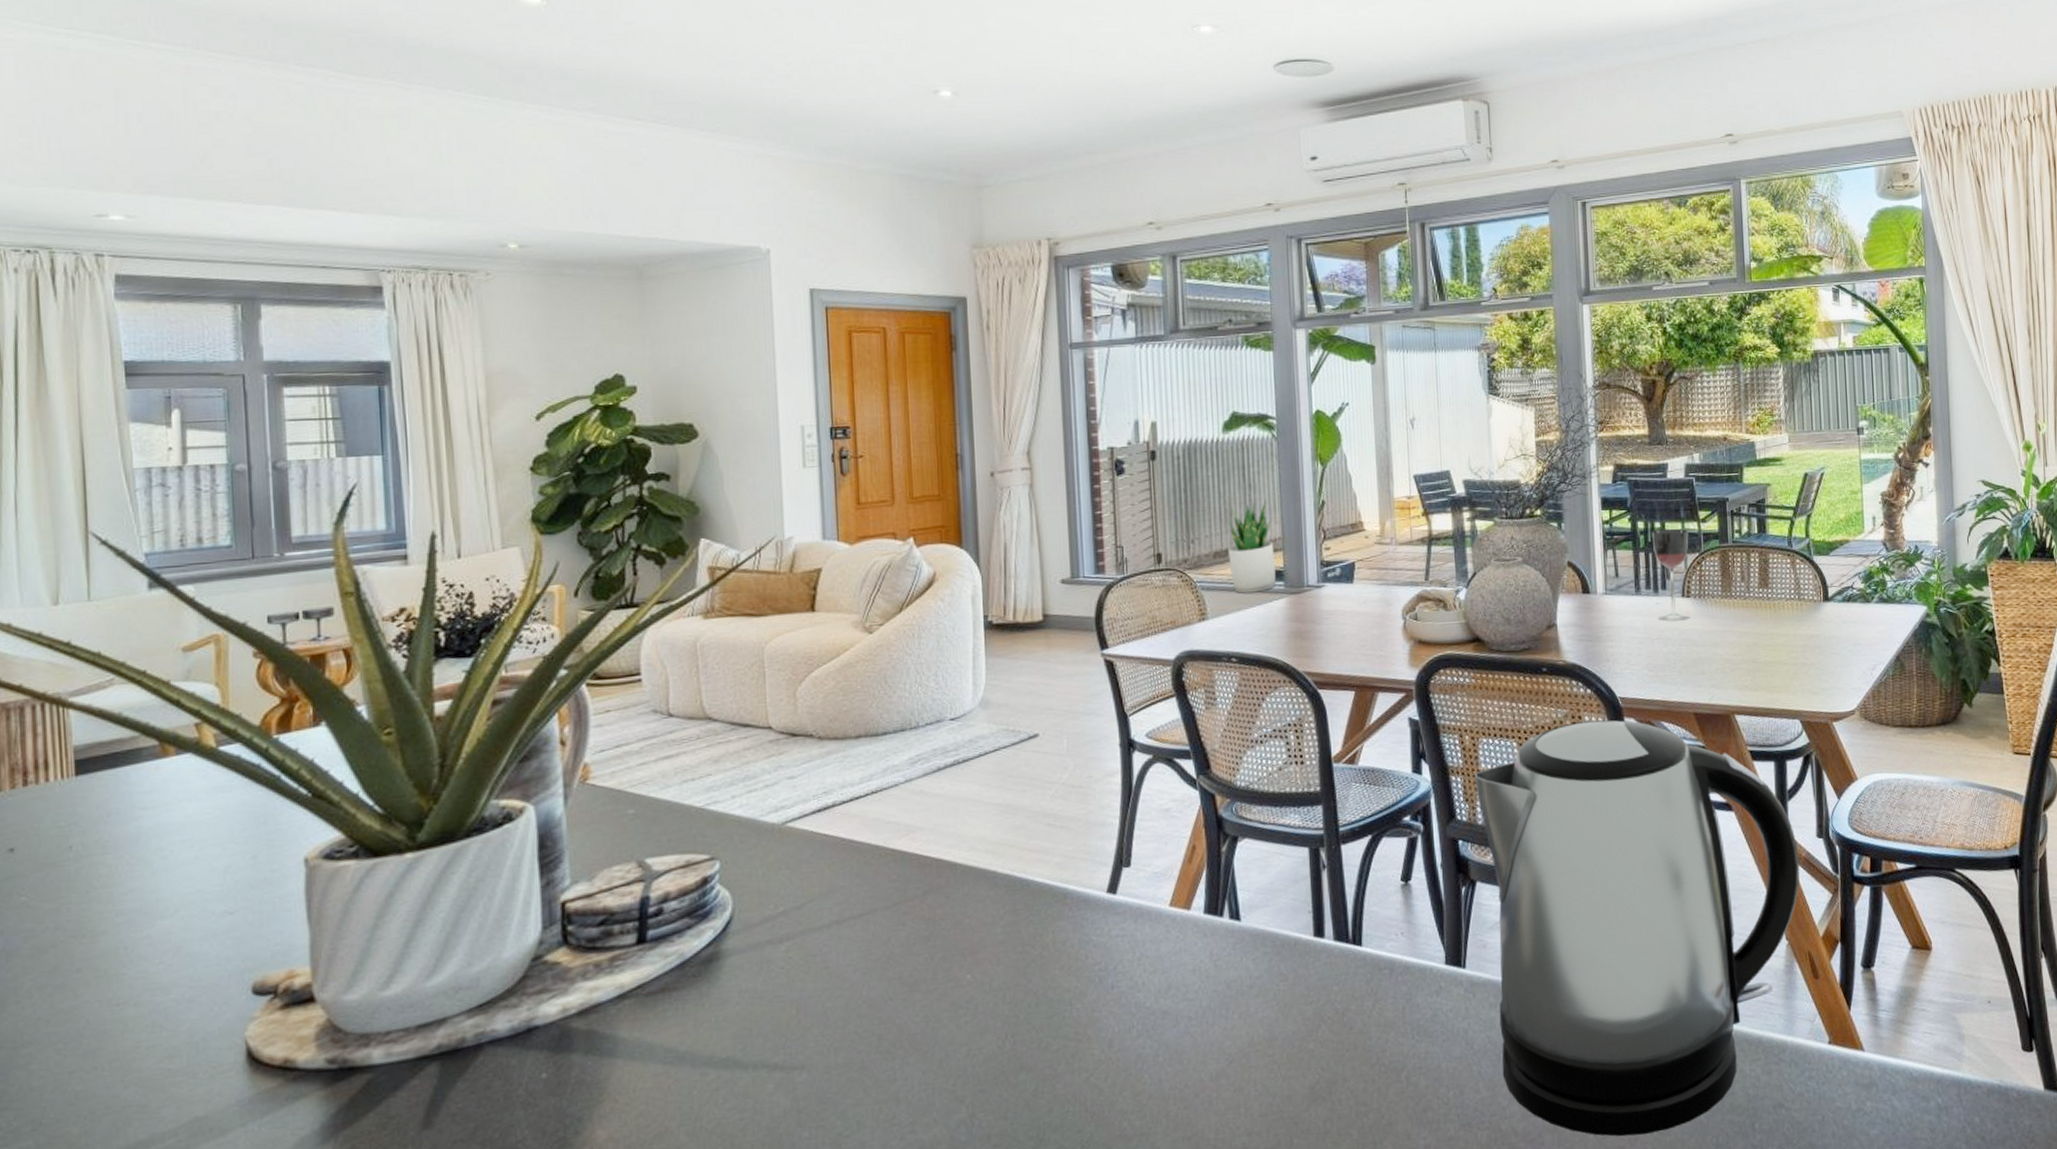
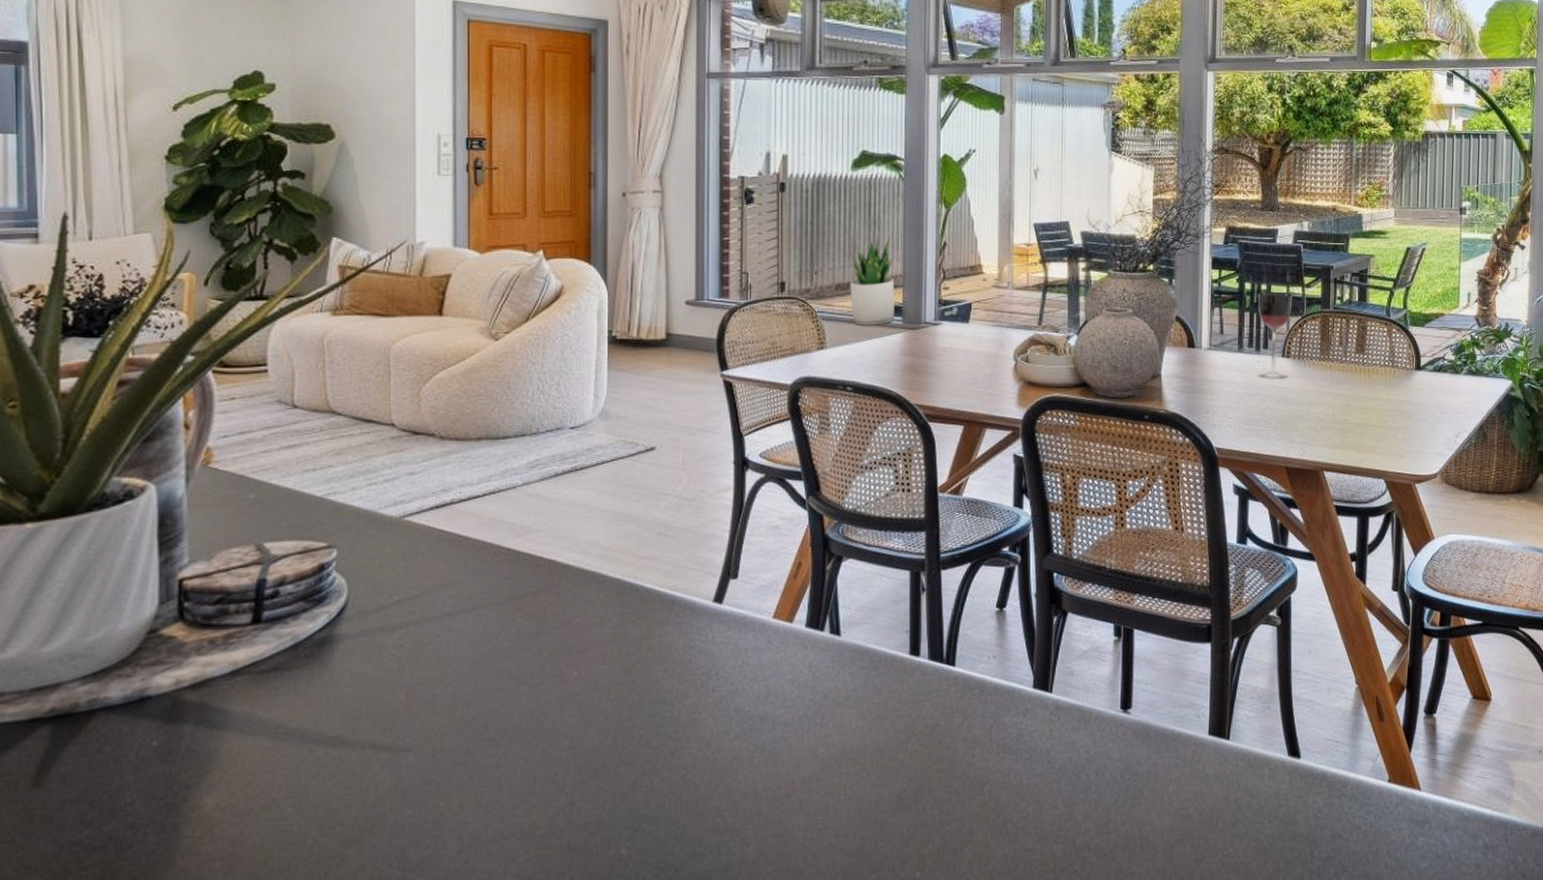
kettle: present [1475,719,1800,1137] -> none [1073,468,1374,857]

